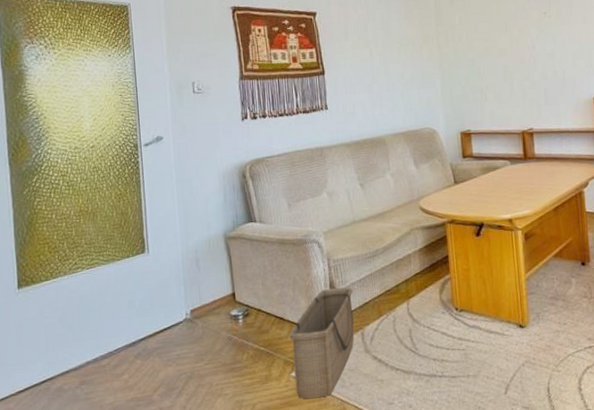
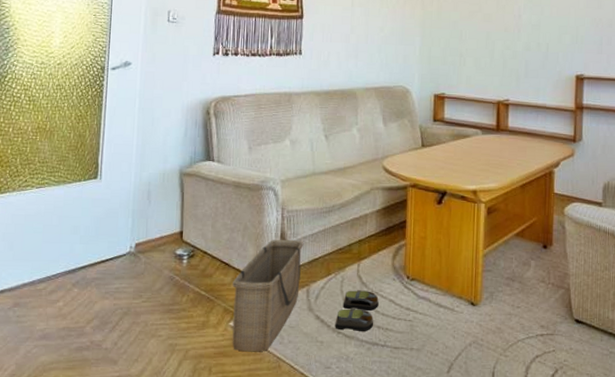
slippers: none [392,326,432,367] -> present [335,289,379,331]

